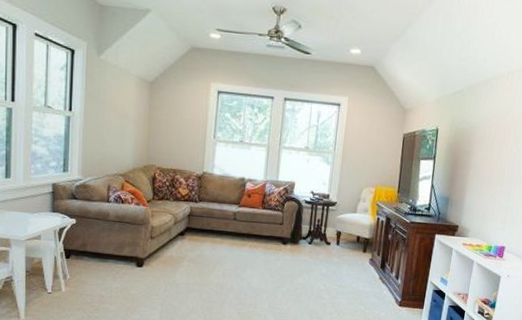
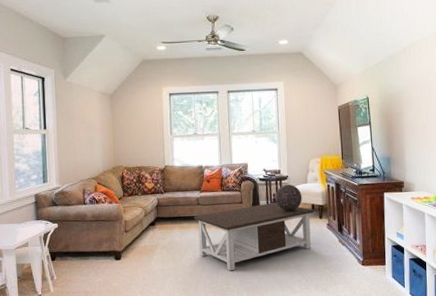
coffee table: none [227,228,358,294] -> present [193,203,314,271]
decorative sphere: none [319,211,349,241] -> present [275,184,302,212]

